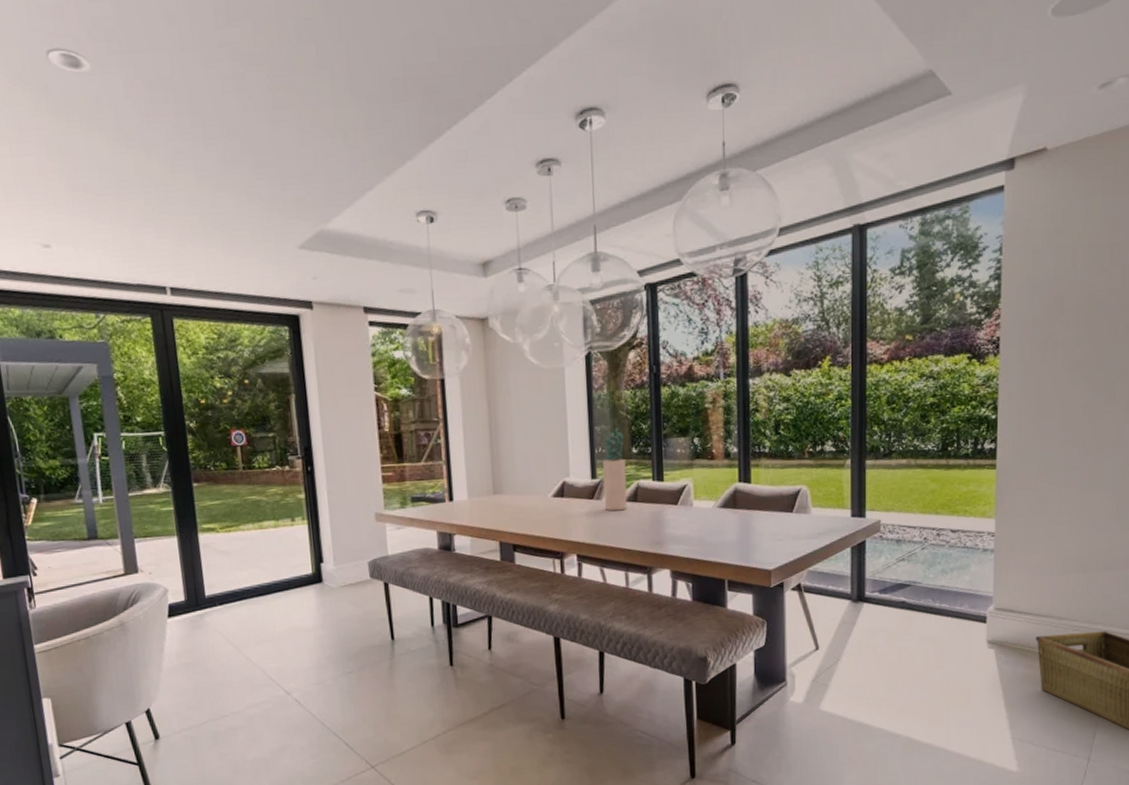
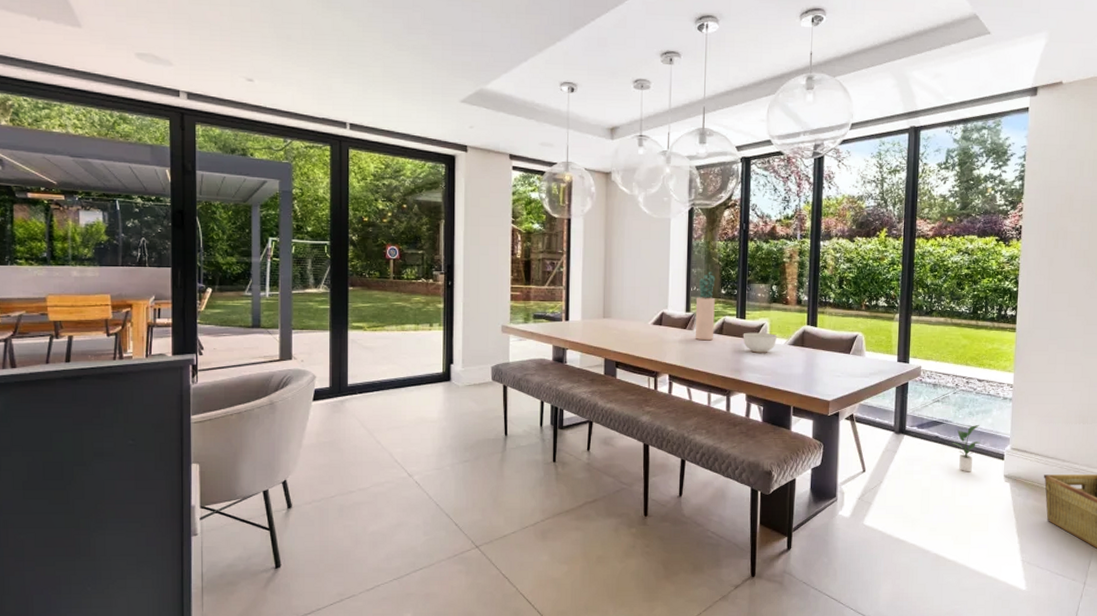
bowl: none [662,495,703,521] -> present [743,332,777,353]
potted plant: none [922,584,958,641] -> present [951,425,982,472]

